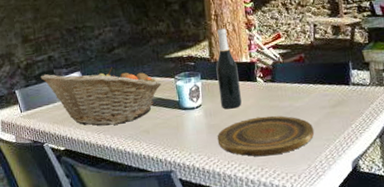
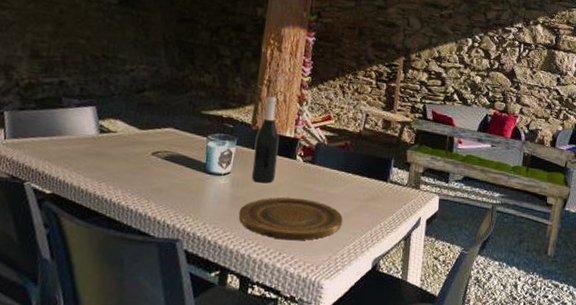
fruit basket: present [40,67,162,126] -> none [42,100,191,176]

